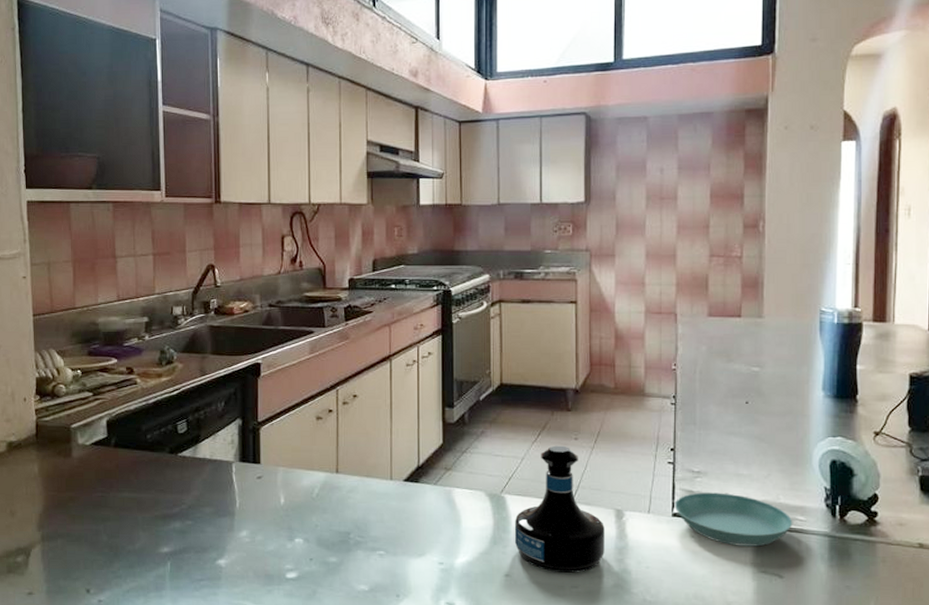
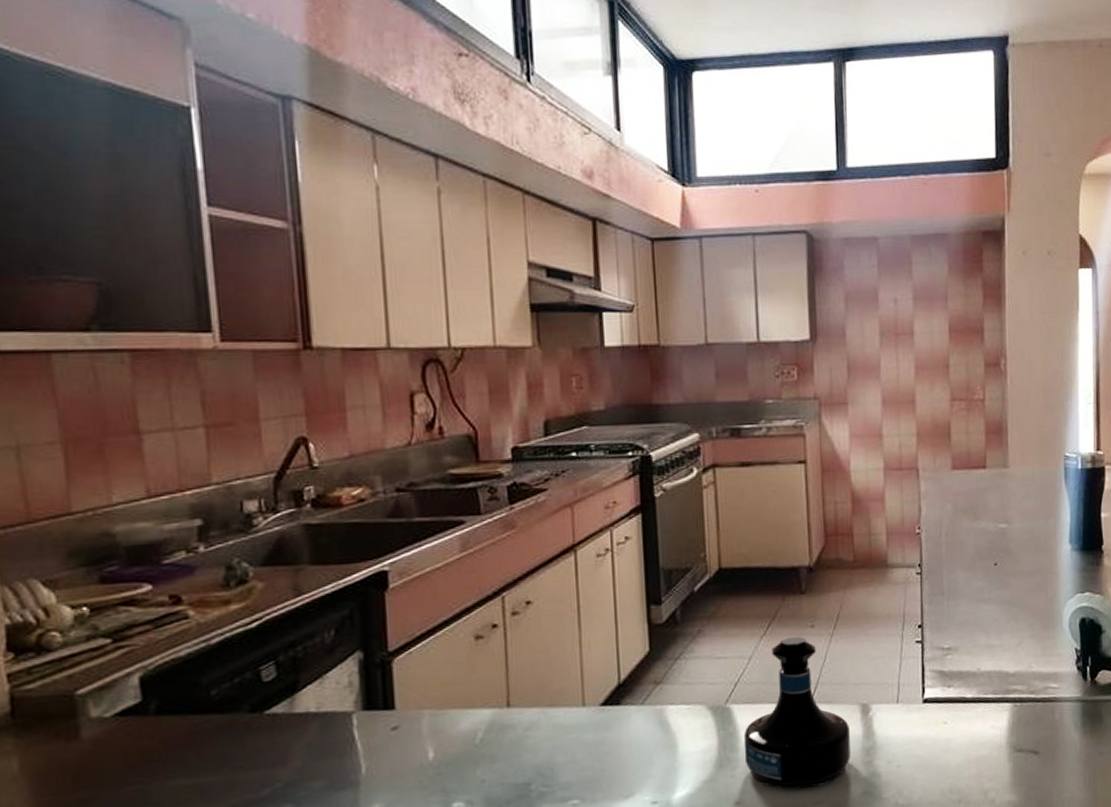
saucer: present [674,492,793,547] -> none [924,668,1046,727]

